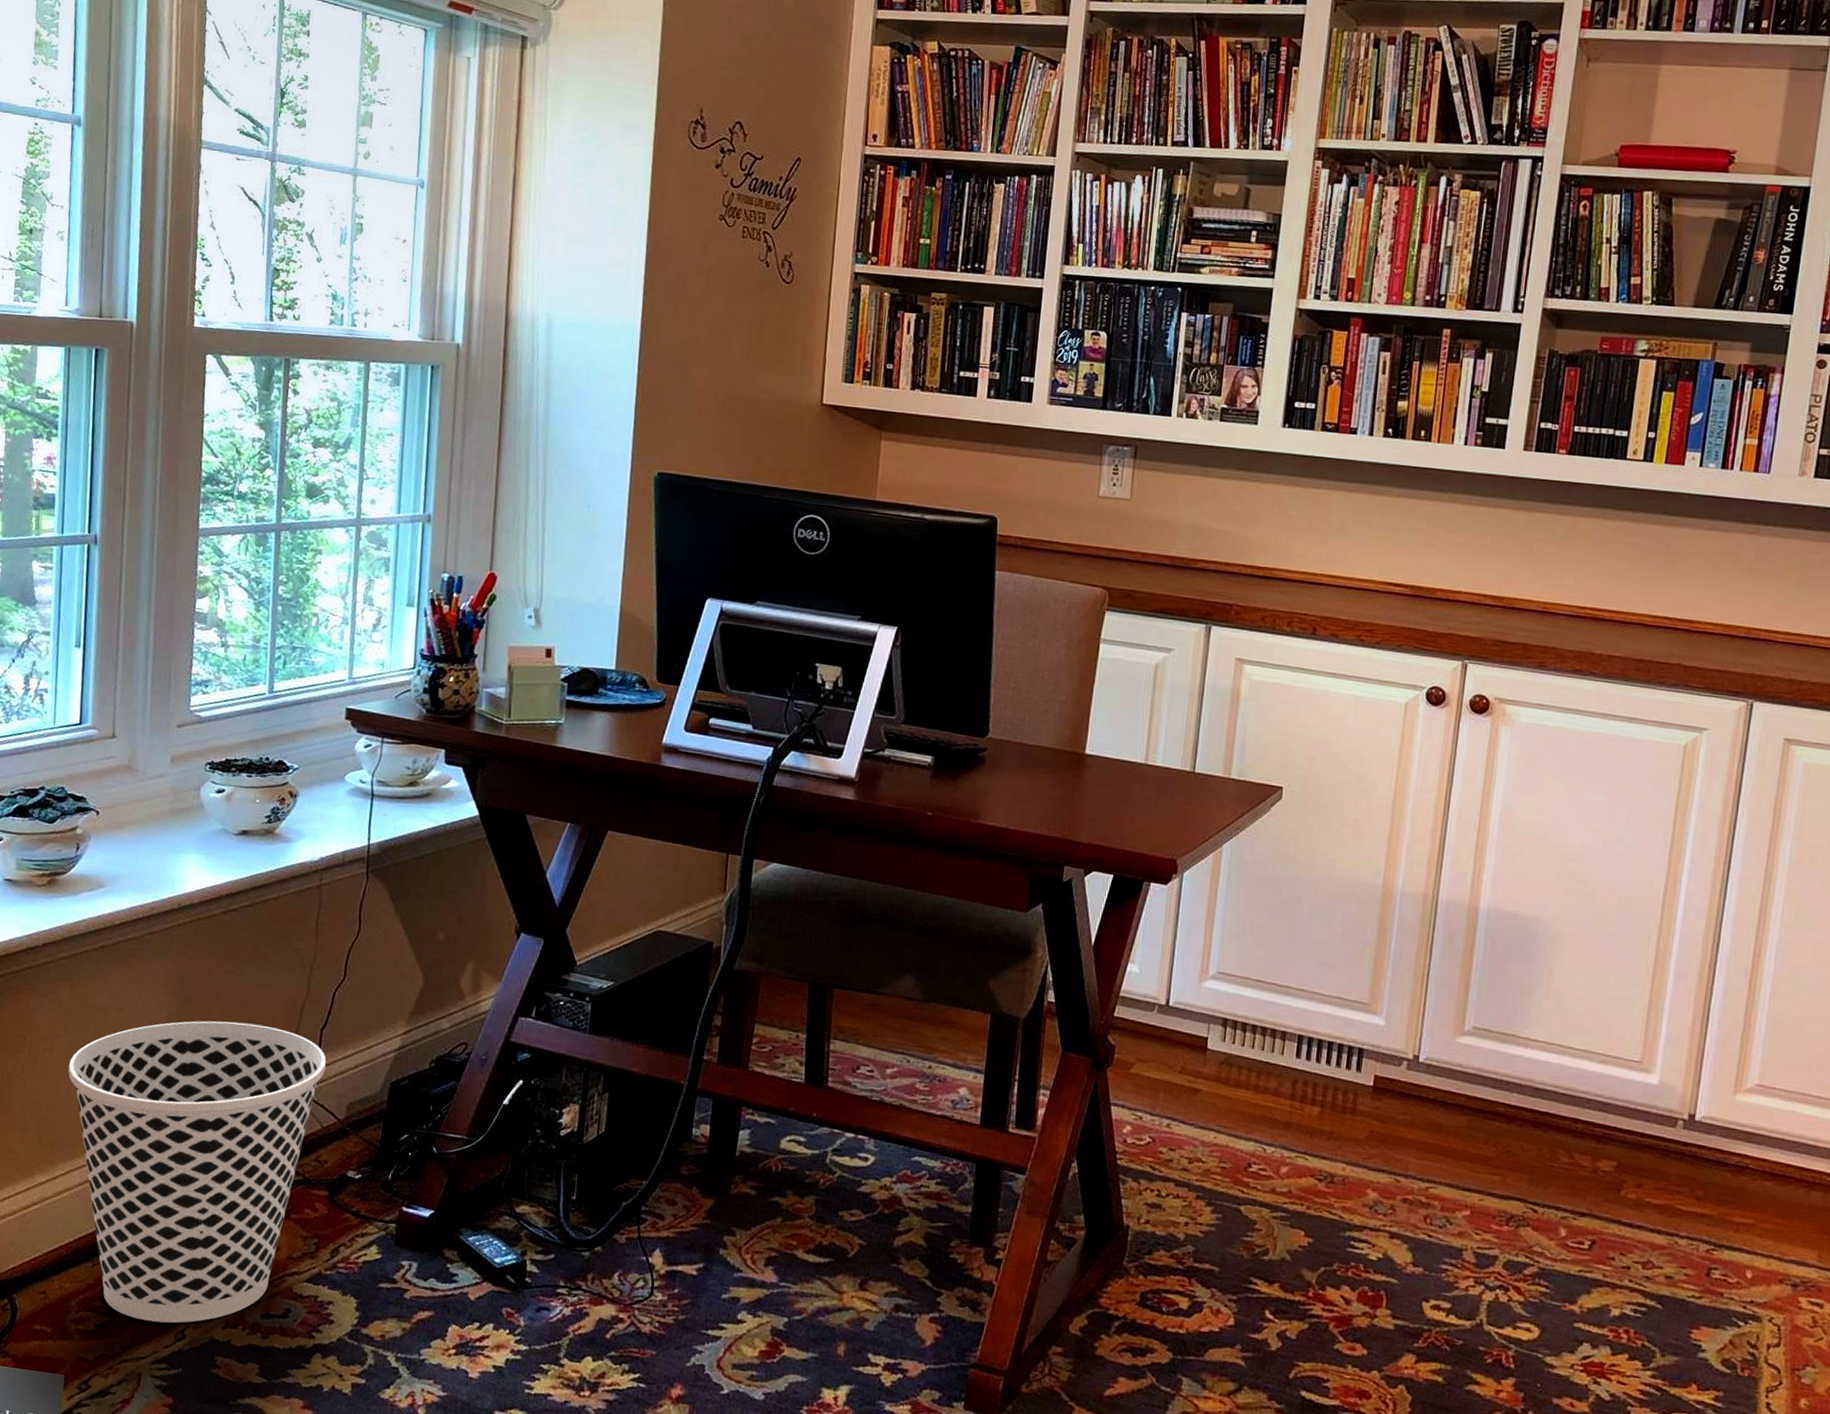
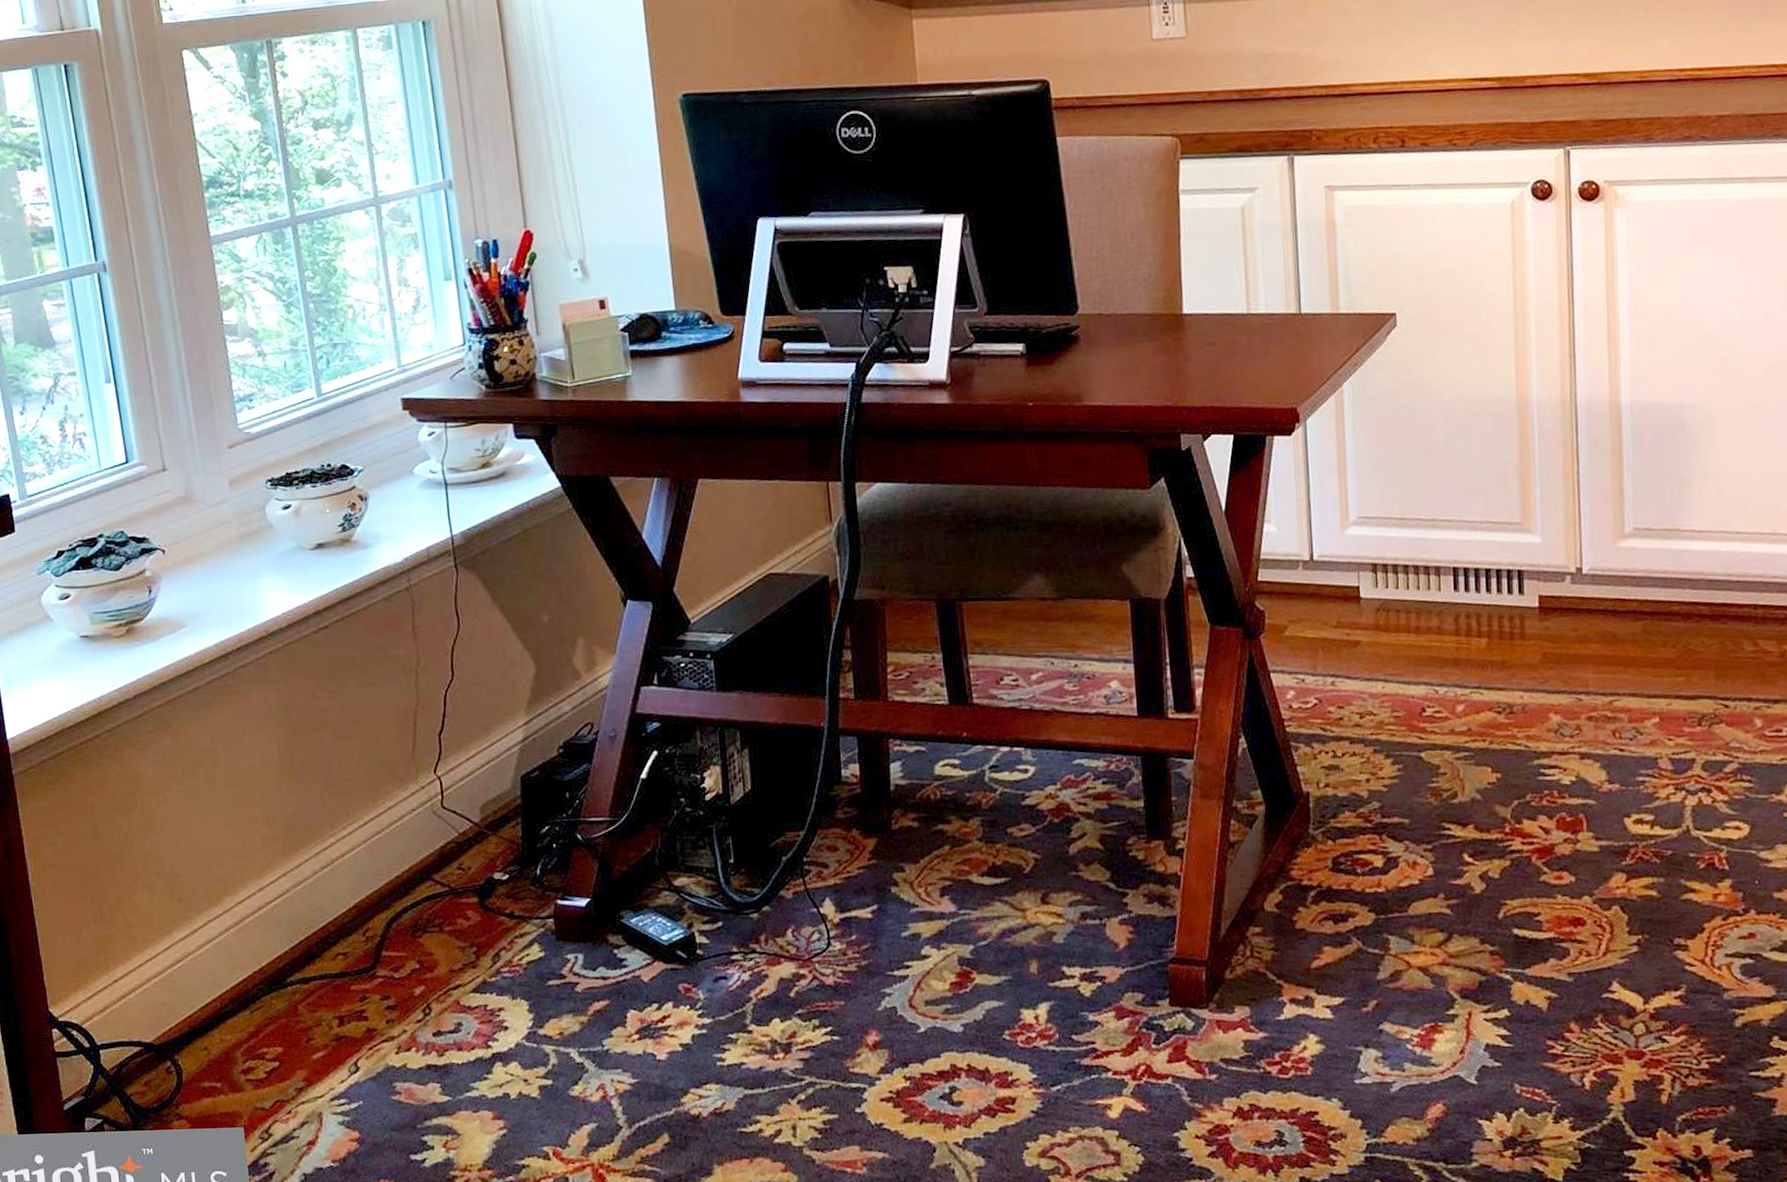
wastebasket: present [68,1021,327,1323] -> none [185,740,452,1059]

